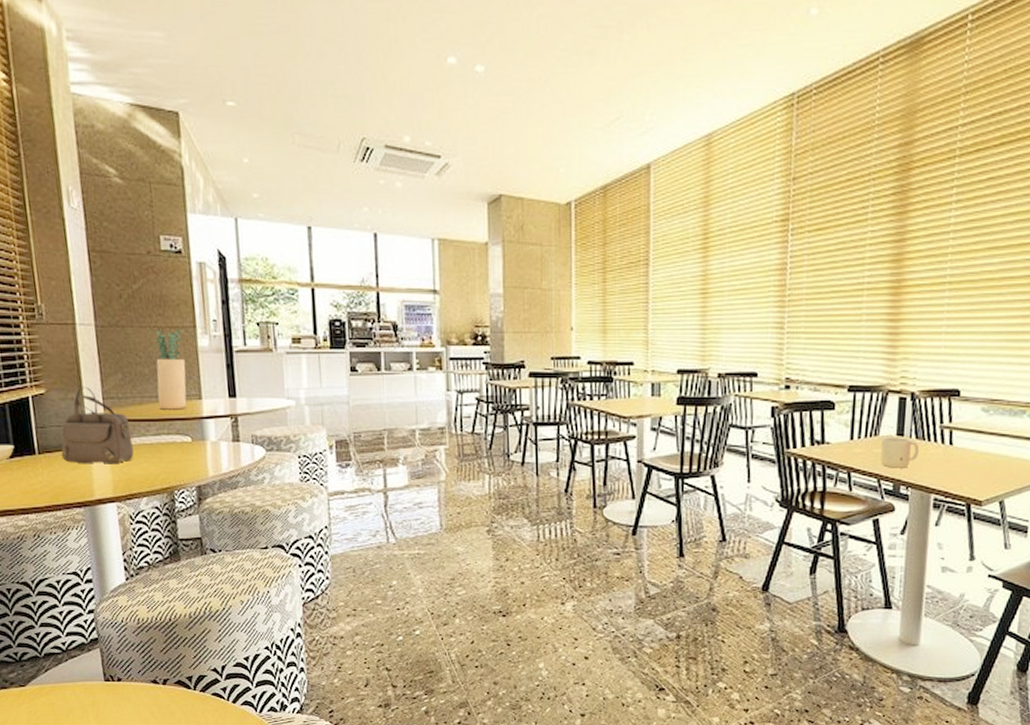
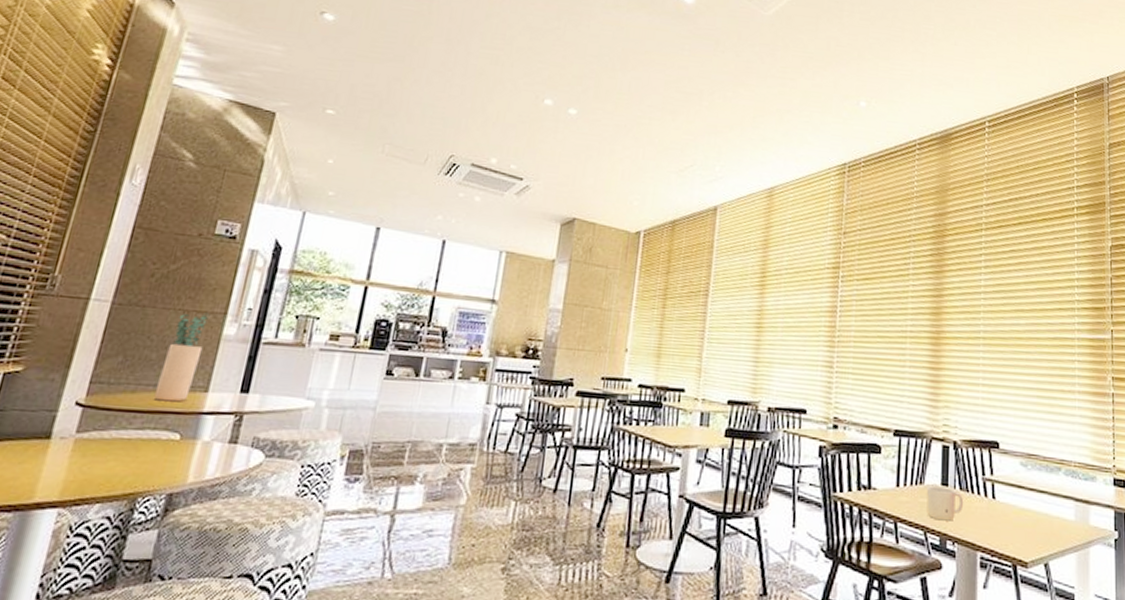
handbag: present [61,386,134,464] -> none [11,367,112,461]

